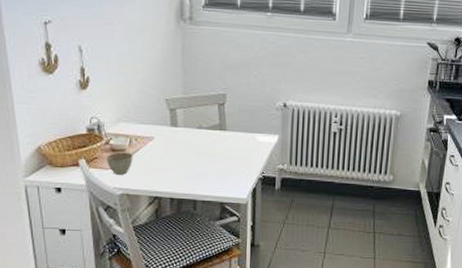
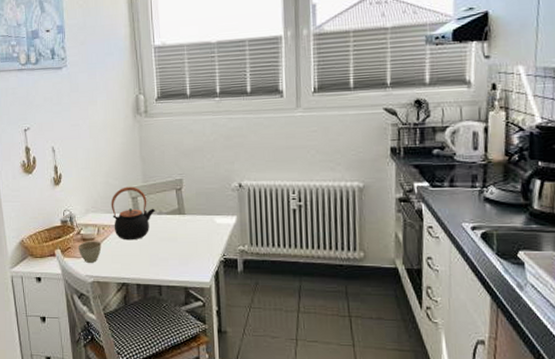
teapot: none [146,97,195,154] -> present [111,186,156,241]

